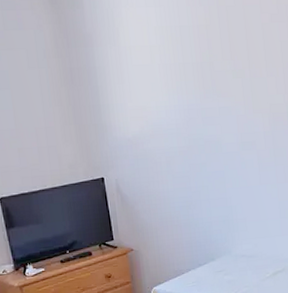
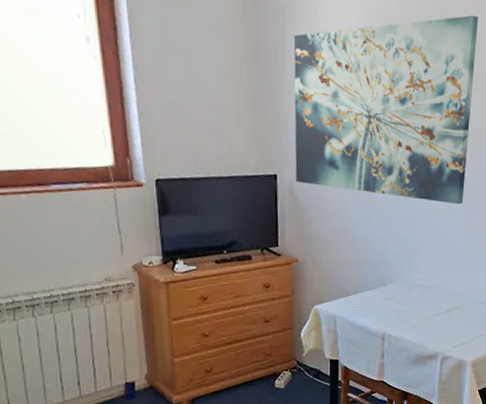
wall art: none [102,13,272,182] -> present [293,15,479,205]

